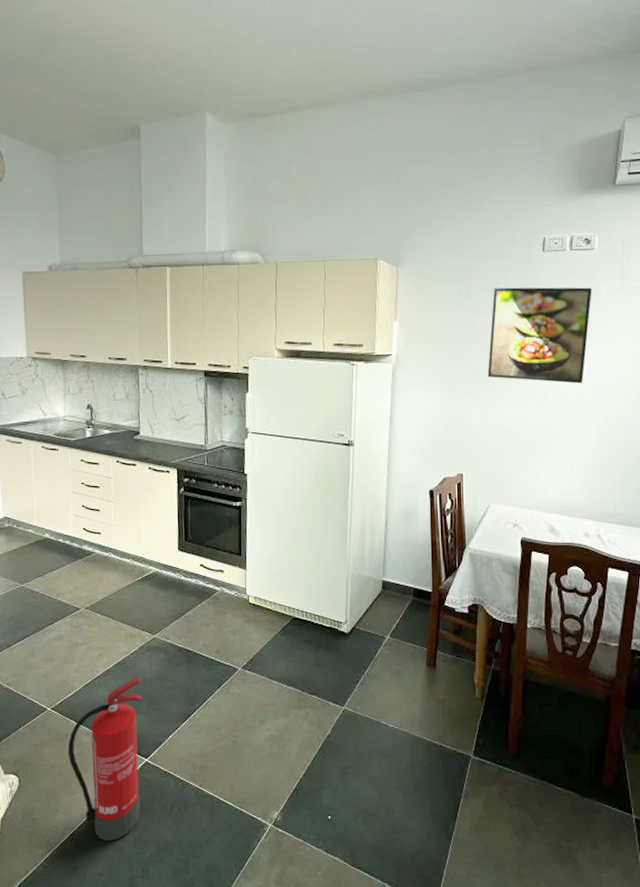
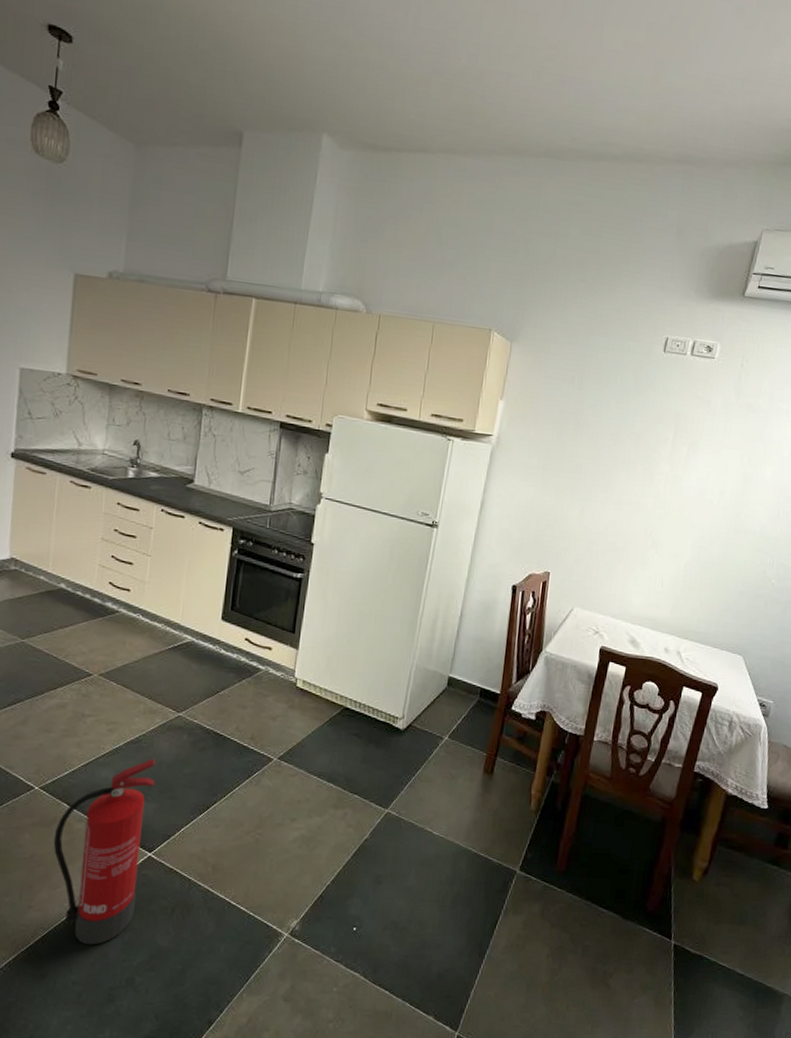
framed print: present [487,287,592,384] -> none [589,381,707,494]

